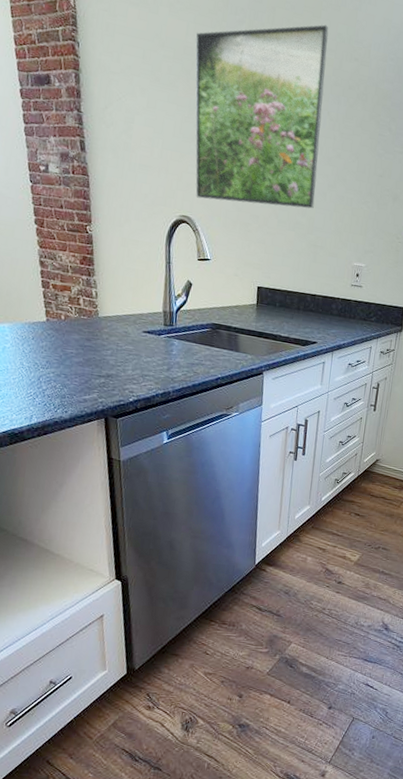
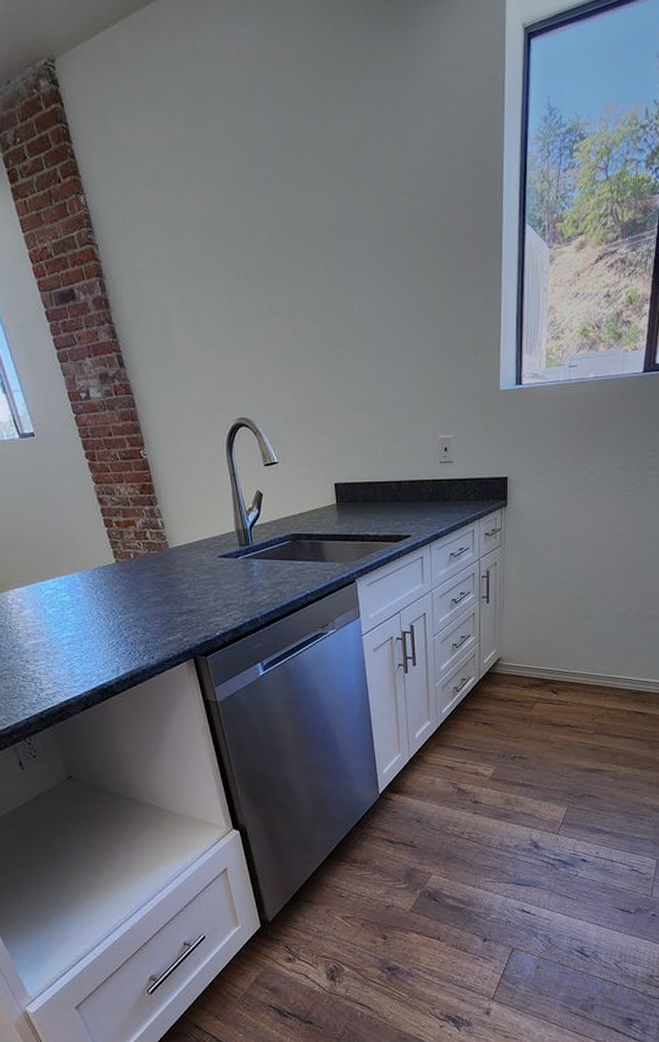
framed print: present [195,25,329,209] -> none [221,159,384,395]

